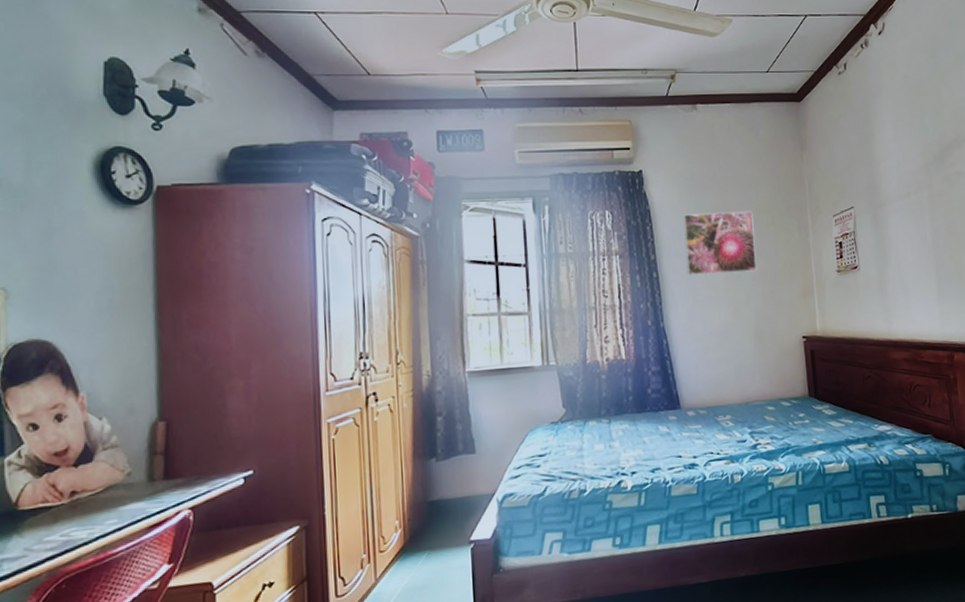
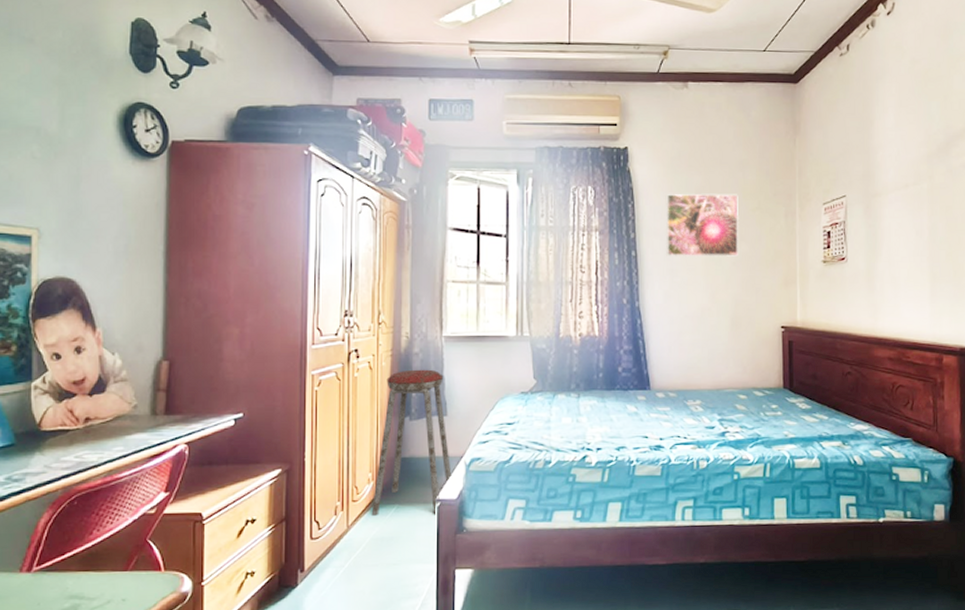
music stool: none [400,406,484,565] -> present [371,369,452,516]

